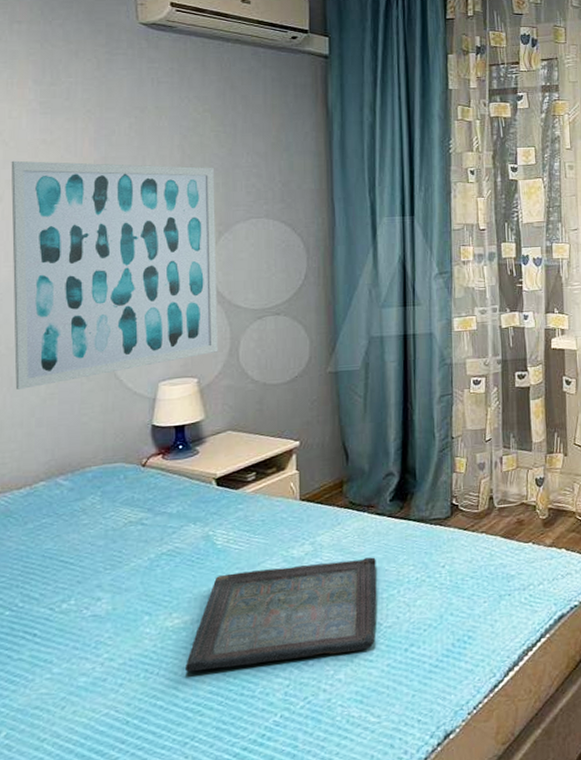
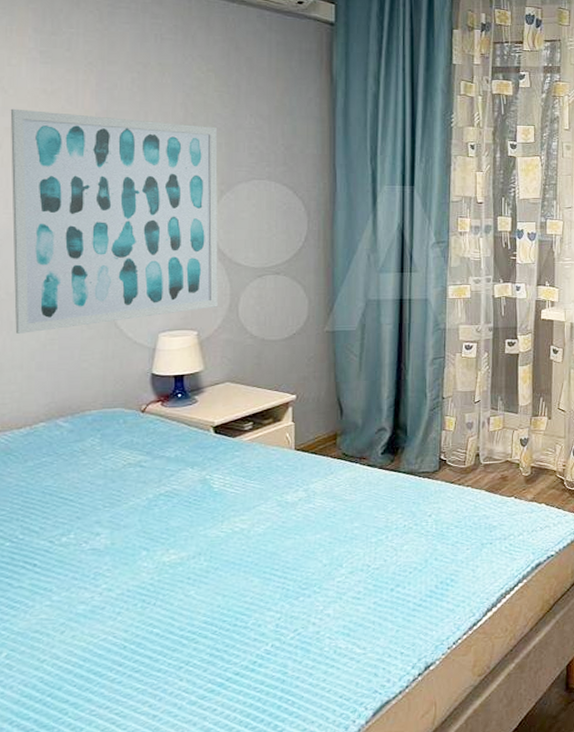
serving tray: present [186,557,377,672] -> none [181,505,366,604]

